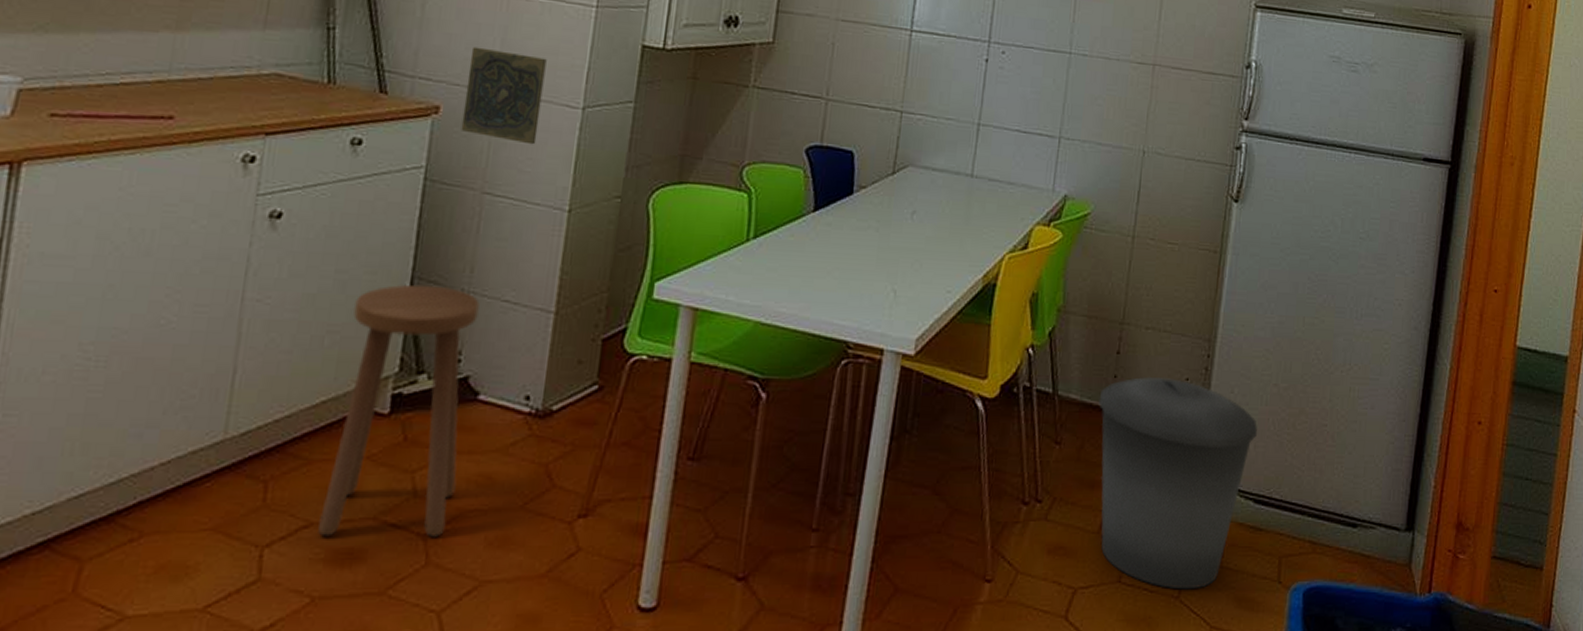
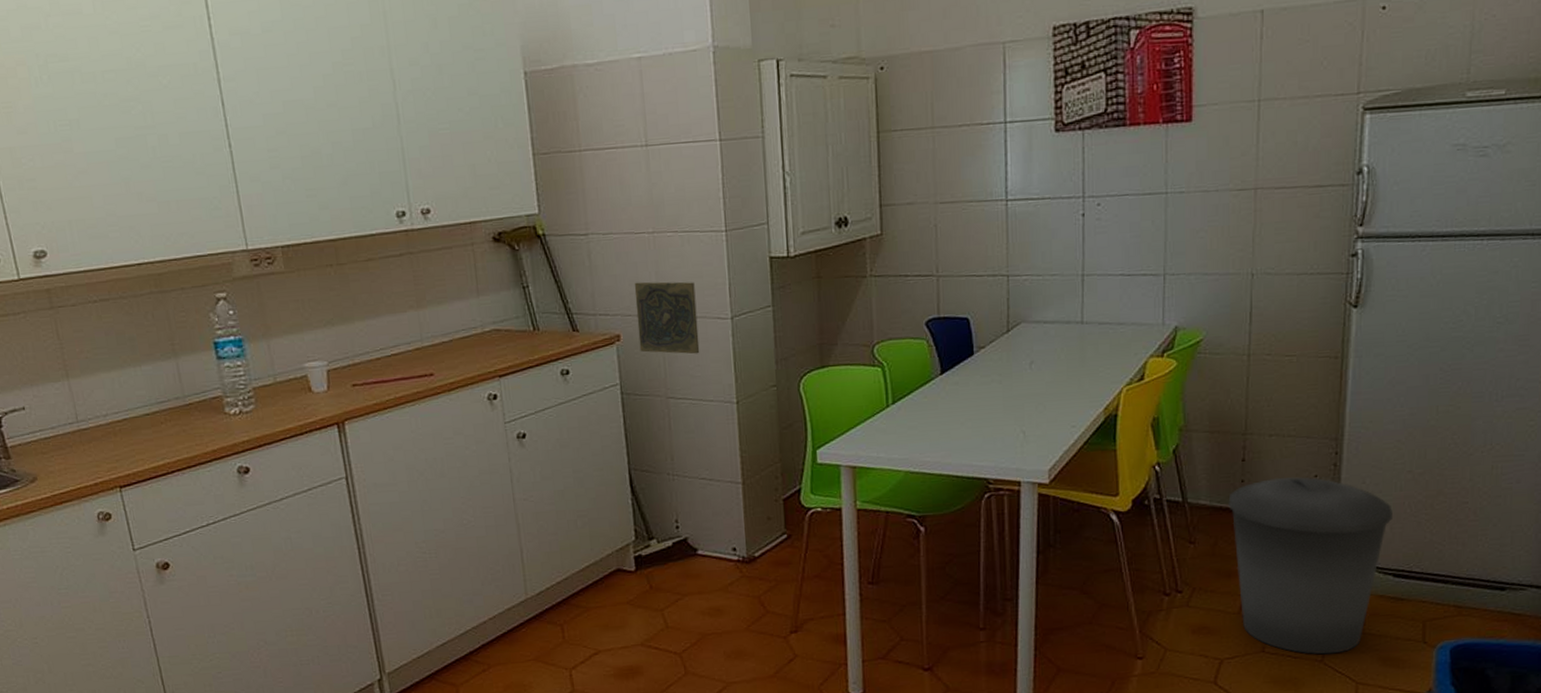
stool: present [318,284,480,537] -> none [592,473,695,659]

